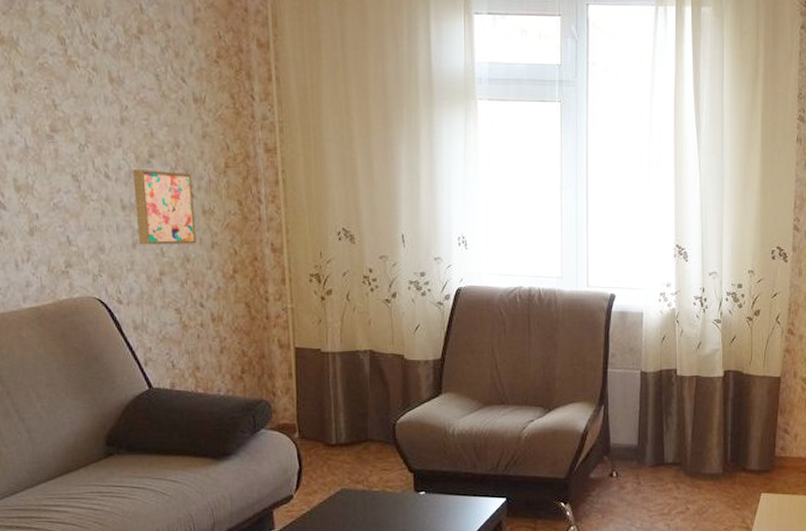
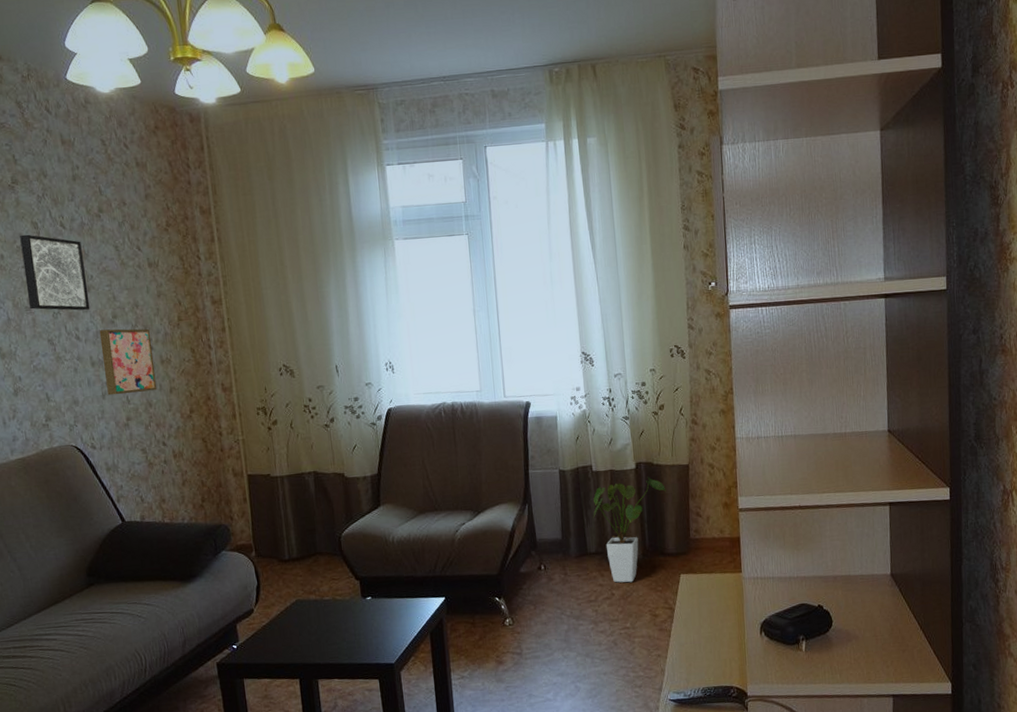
wall art: none [43,50,123,145] -> present [20,234,90,311]
house plant: none [673,387,754,498] -> present [593,477,666,583]

